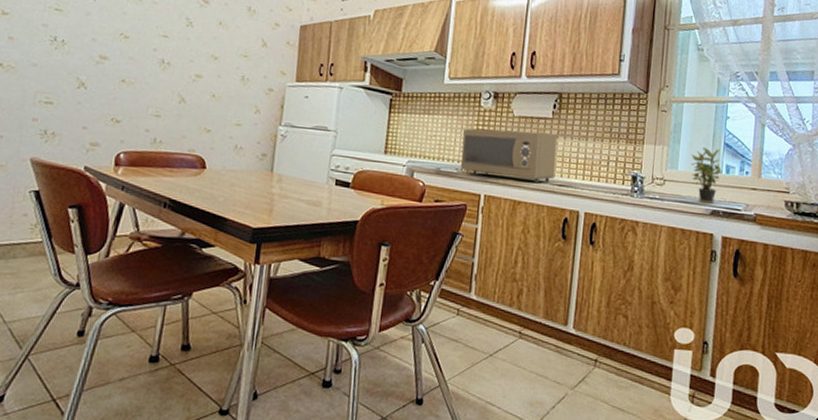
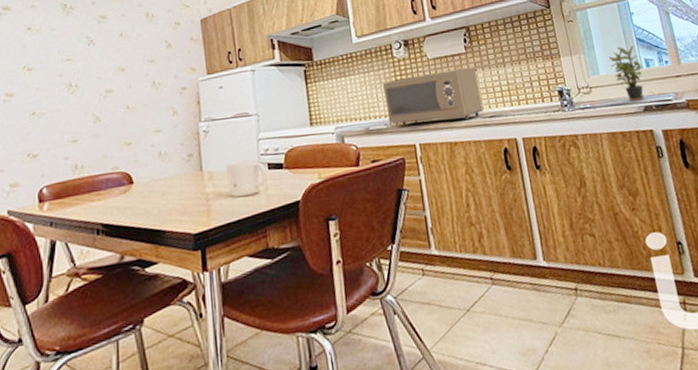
mug: none [293,170,333,206] -> present [226,159,266,198]

